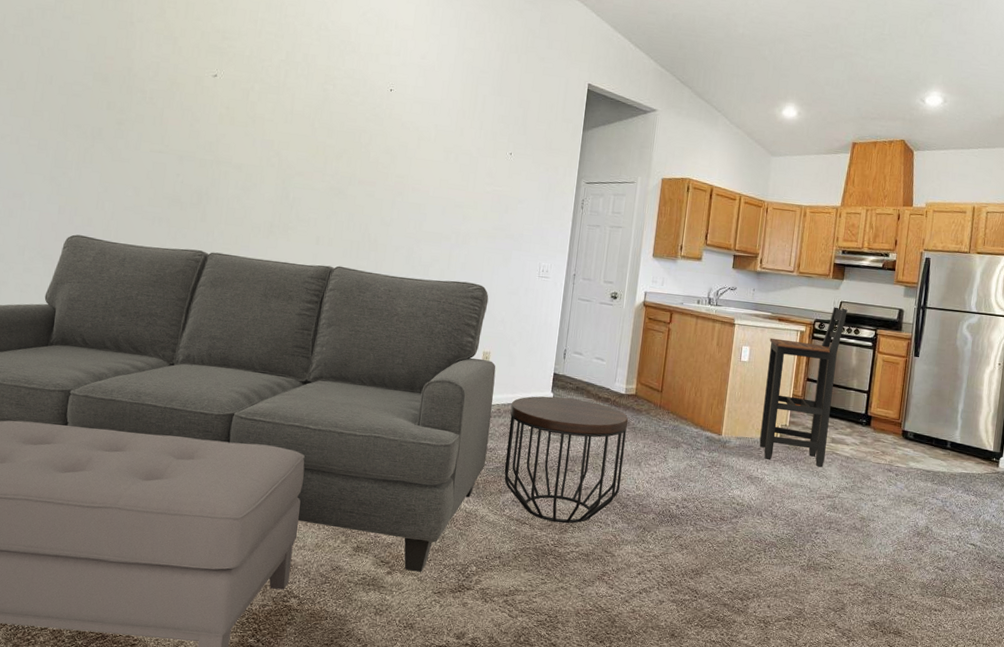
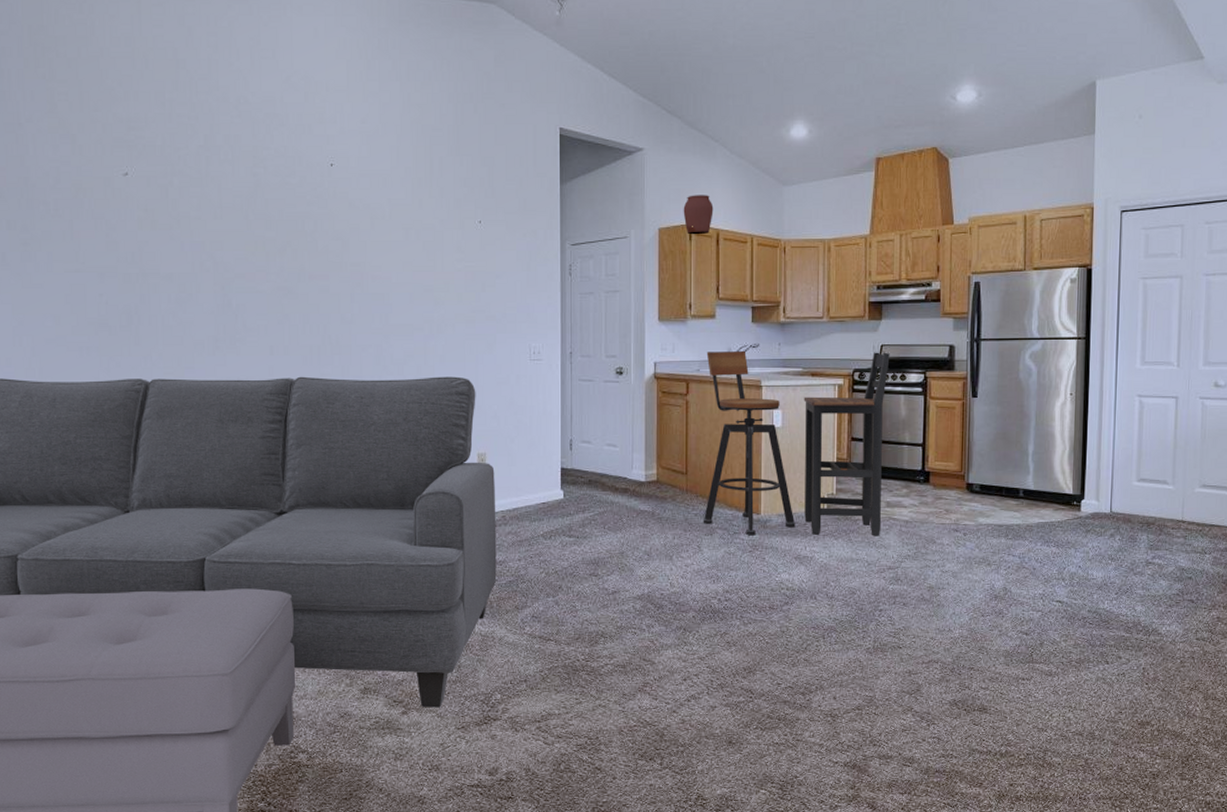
side table: present [504,396,629,524] -> none [517,494,653,635]
bar stool: none [671,288,751,453] -> present [703,350,796,536]
vase: none [684,154,711,189] -> present [683,195,714,235]

